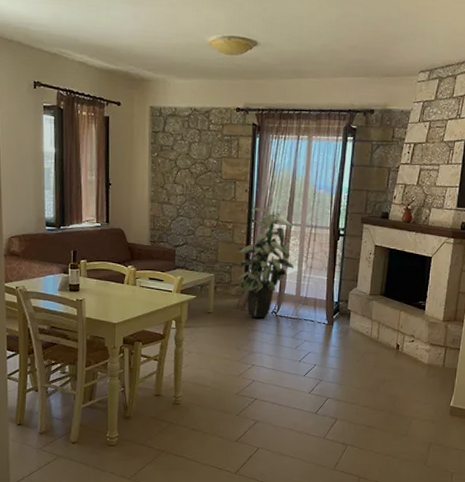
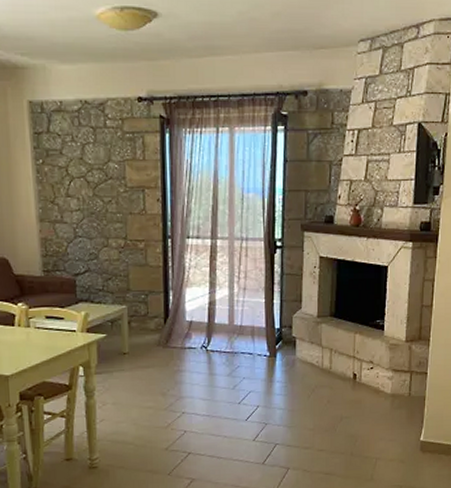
indoor plant: present [237,207,294,319] -> none [153,219,224,356]

